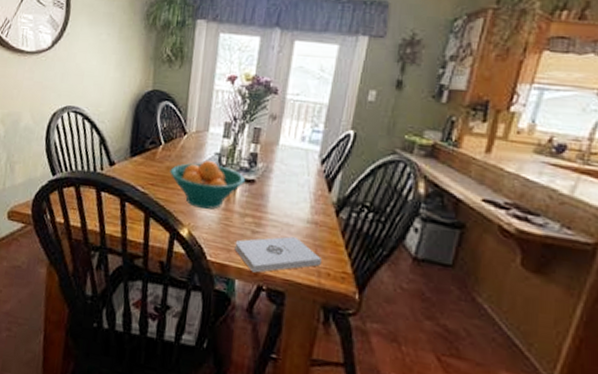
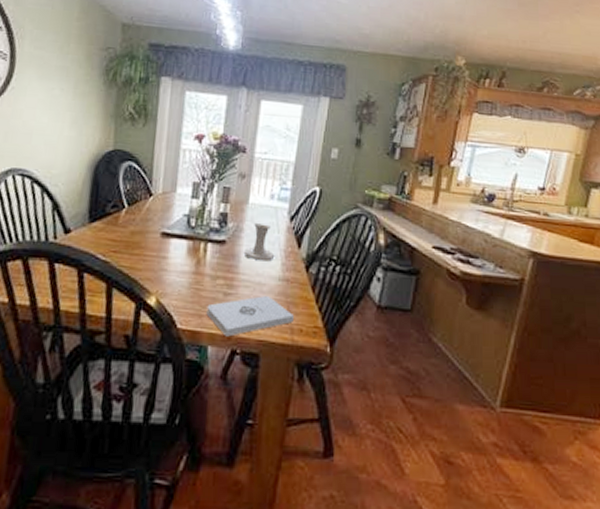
fruit bowl: present [169,159,246,210] -> none [134,222,217,274]
candle holder: none [273,165,303,204] -> present [245,223,274,262]

